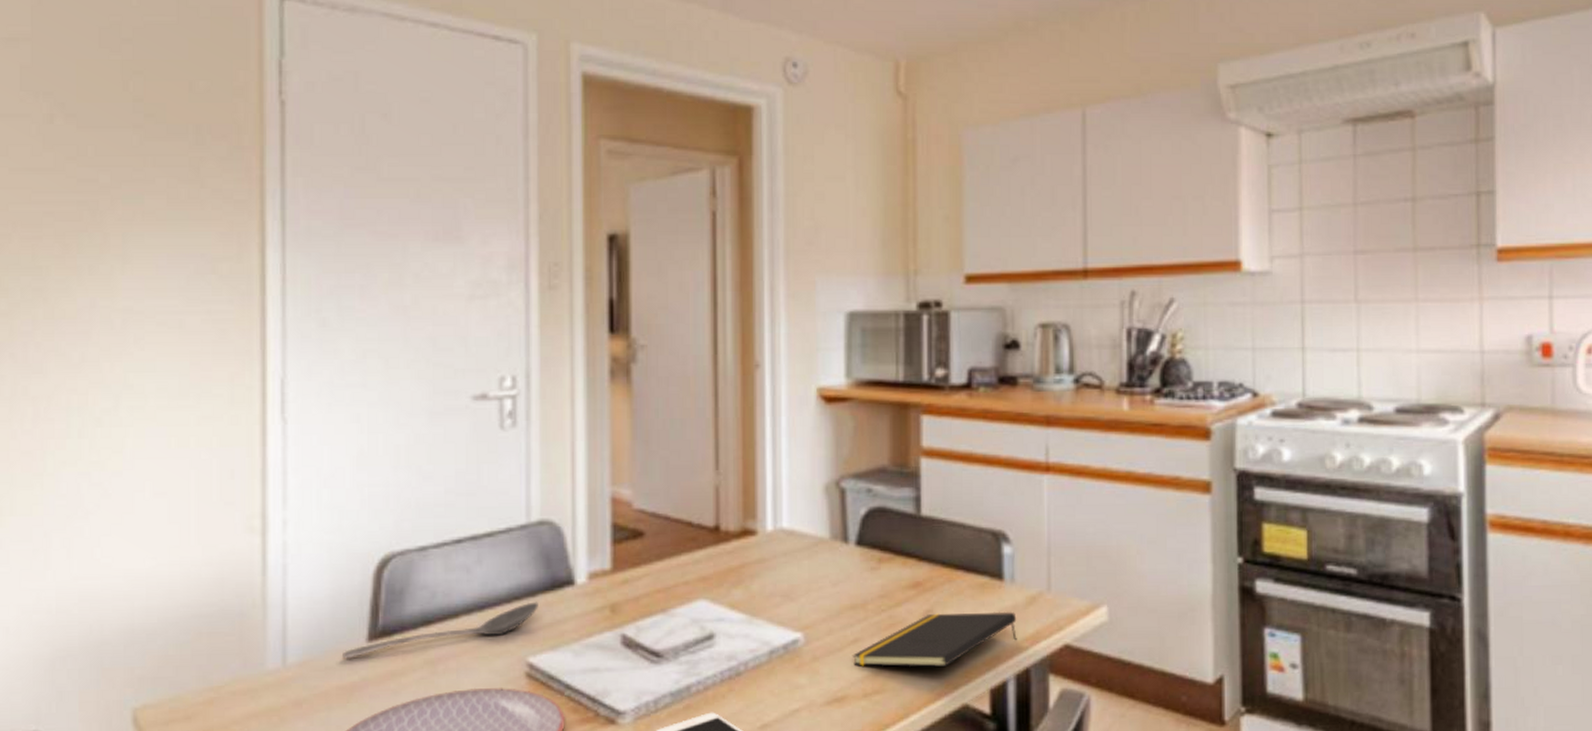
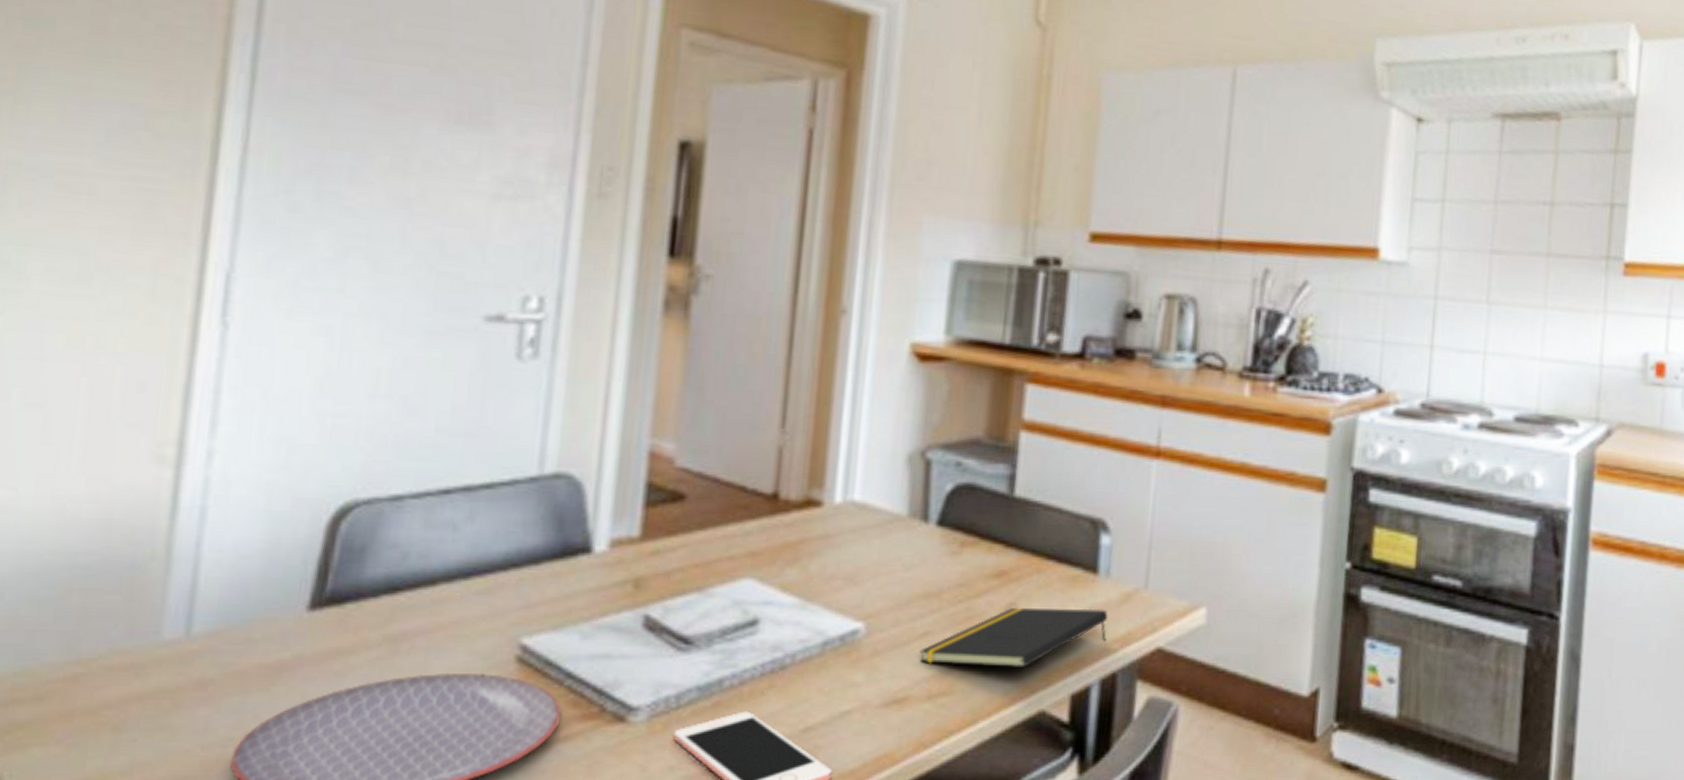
stirrer: present [342,601,538,659] -> none [271,570,543,631]

